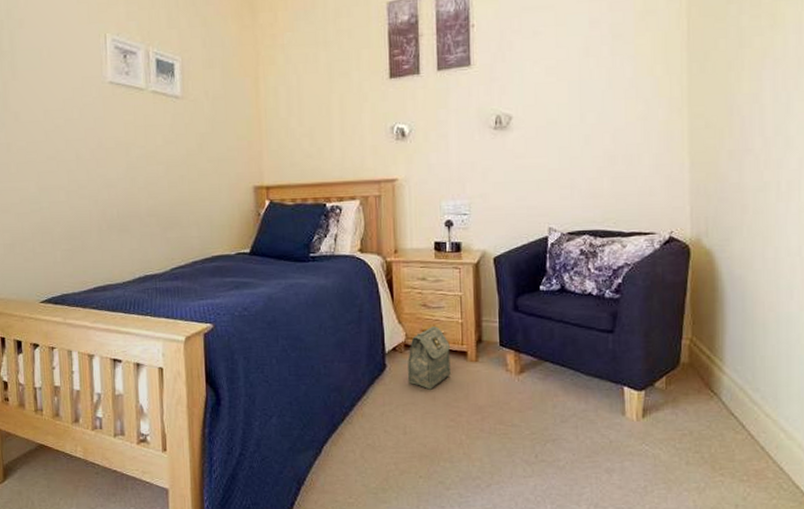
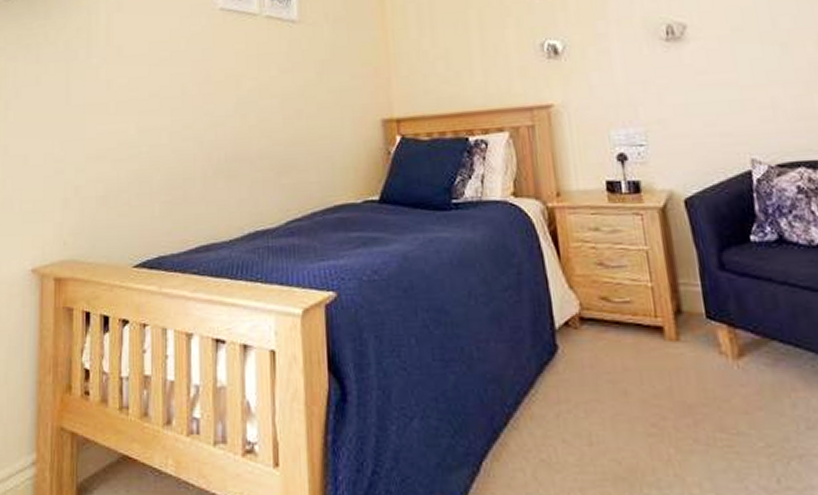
bag: present [408,326,451,390] -> none [585,292,645,381]

